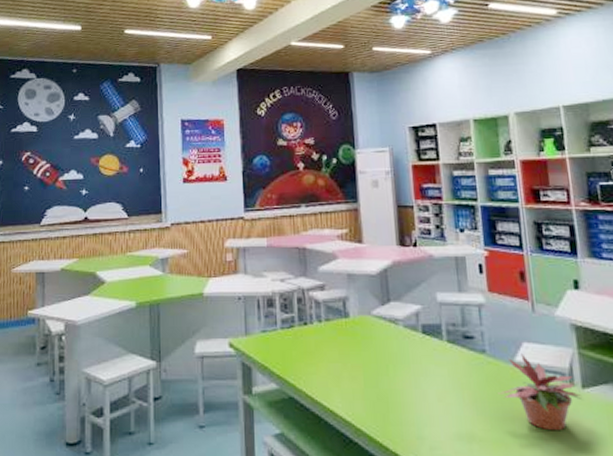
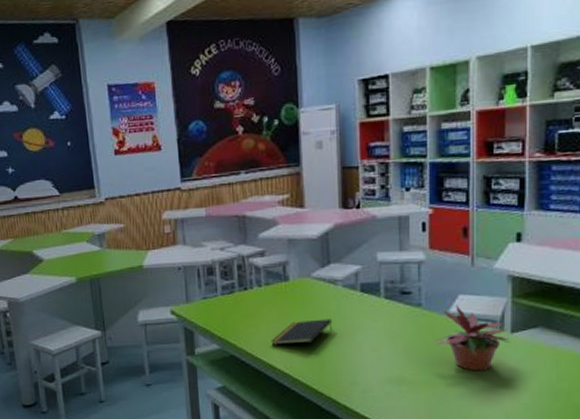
notepad: none [331,361,396,388] -> present [270,318,333,345]

